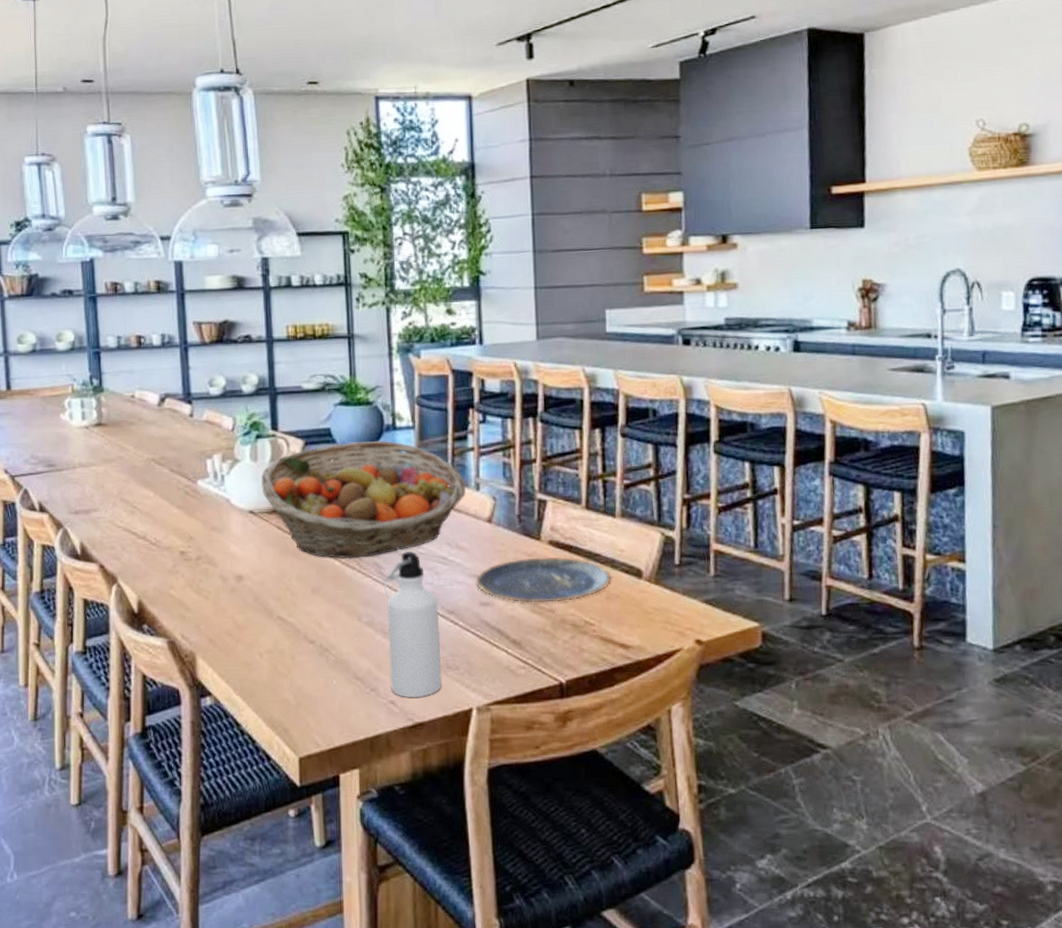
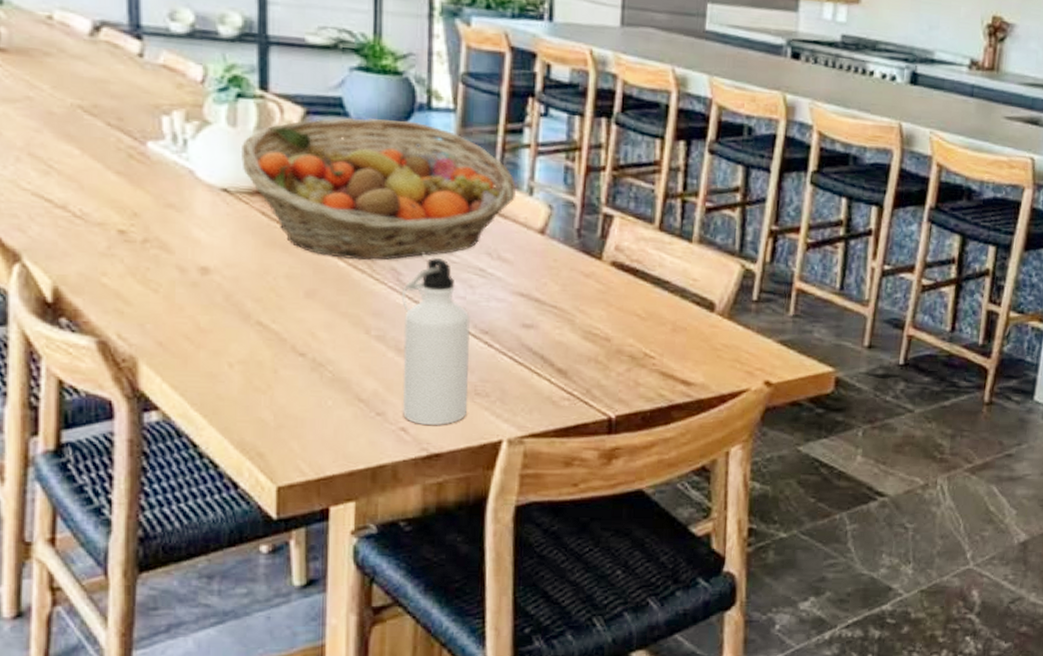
plate: present [476,557,612,603] -> none [519,278,680,330]

